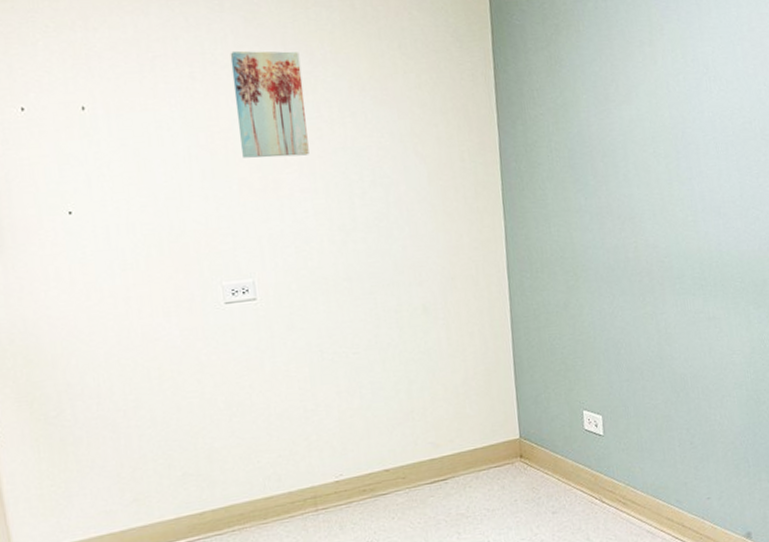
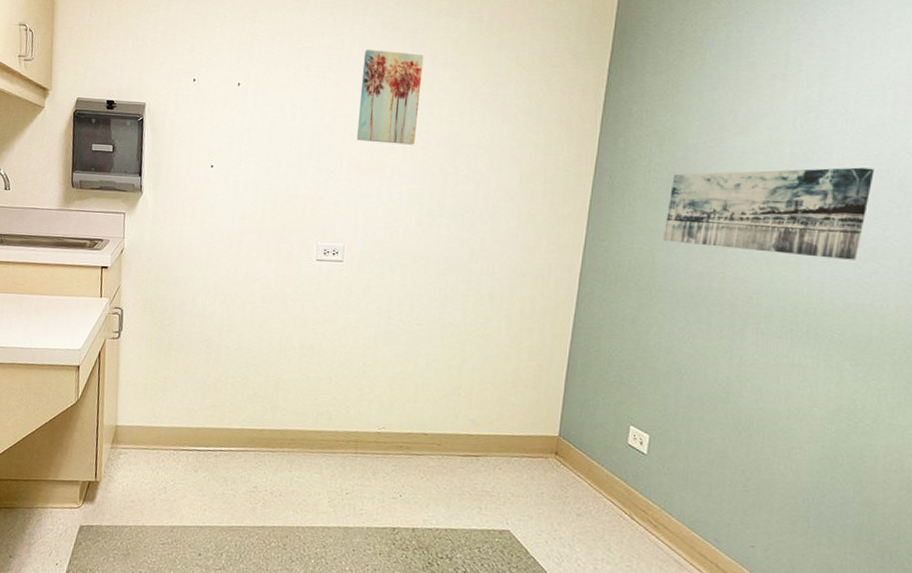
wall art: none [573,121,741,220] -> present [663,167,875,260]

